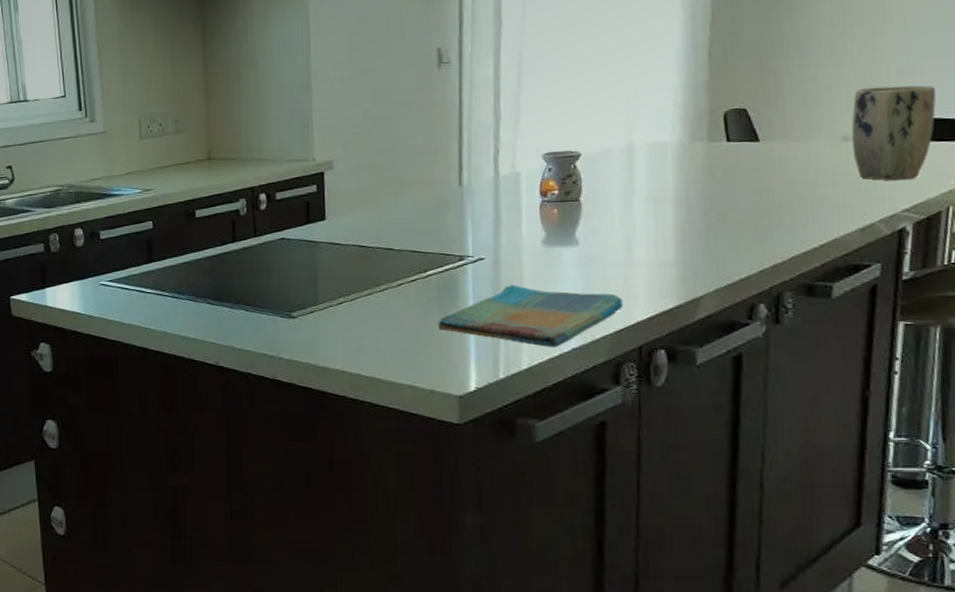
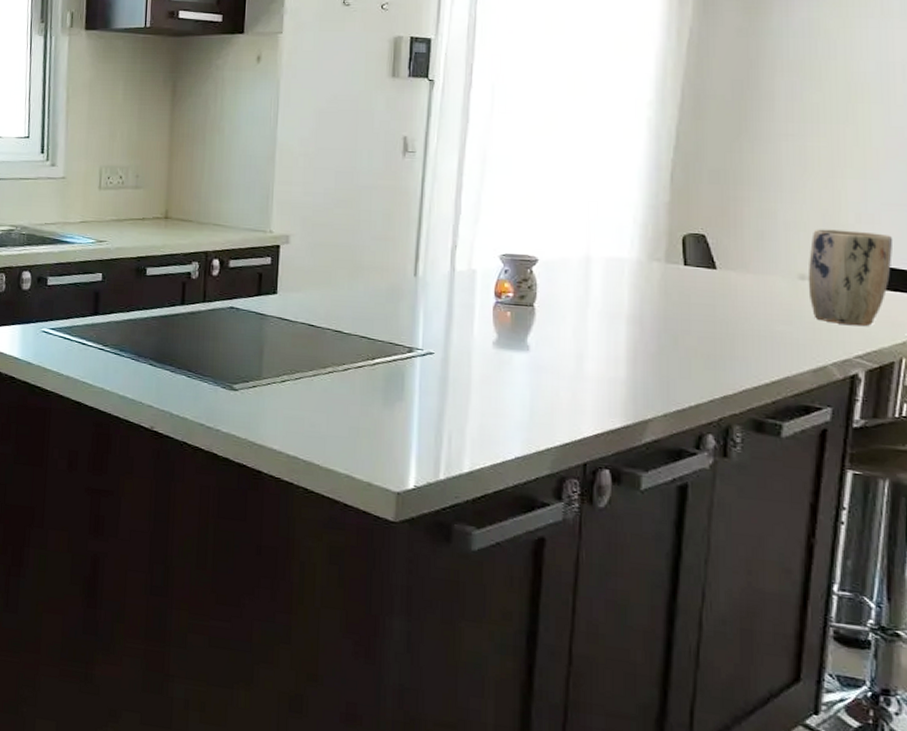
dish towel: present [438,284,623,348] -> none [381,383,570,454]

